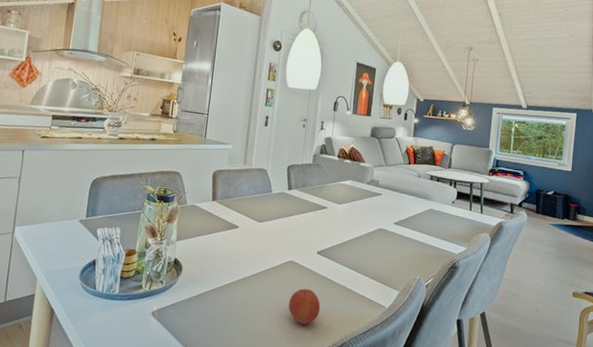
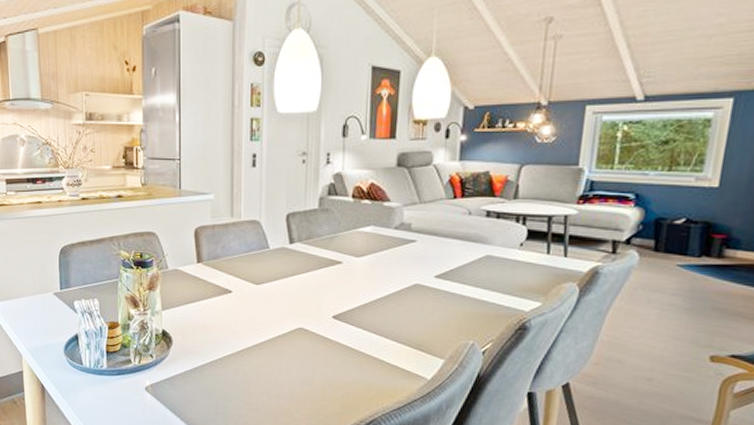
apple: present [288,288,321,325] -> none [301,359,342,399]

